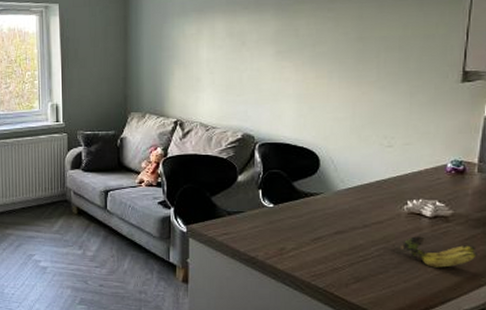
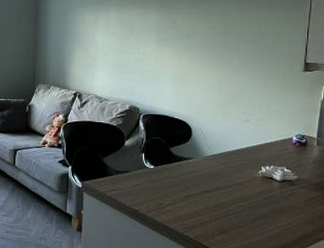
banana: present [399,236,478,268] -> none [255,196,318,224]

